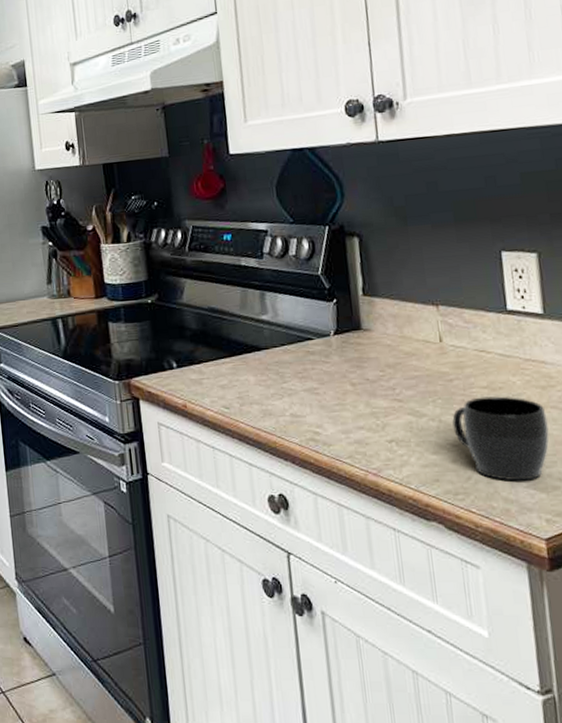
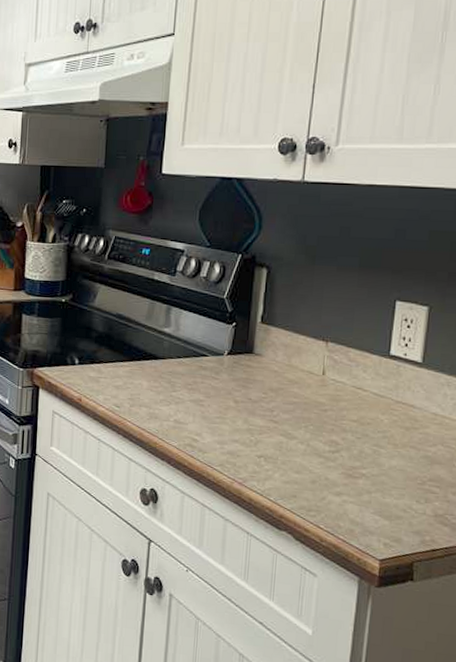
mug: present [452,396,549,481] -> none [318,429,405,508]

